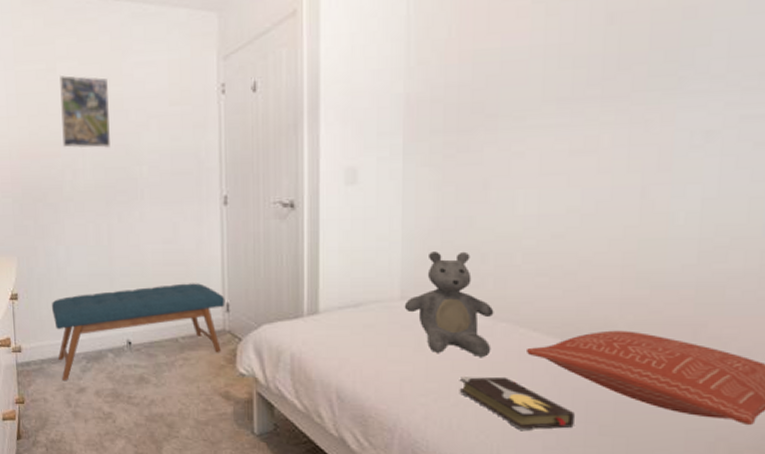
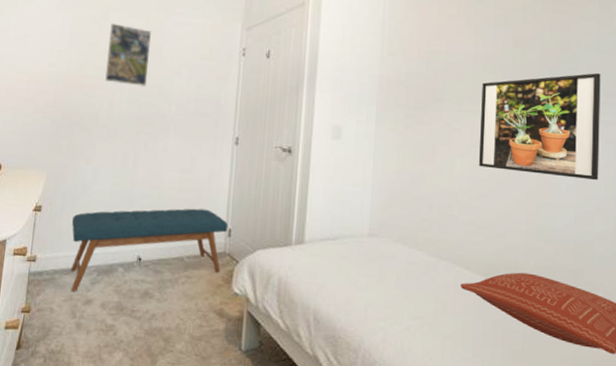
teddy bear: present [404,251,494,357] -> none [371,199,438,289]
hardback book: present [459,376,575,430] -> none [410,305,495,354]
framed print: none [552,45,750,202] -> present [479,73,601,181]

